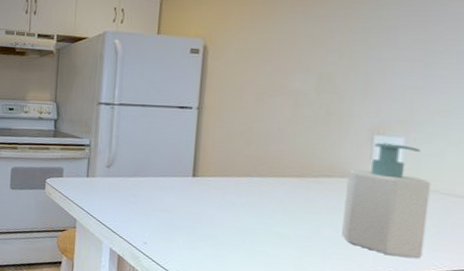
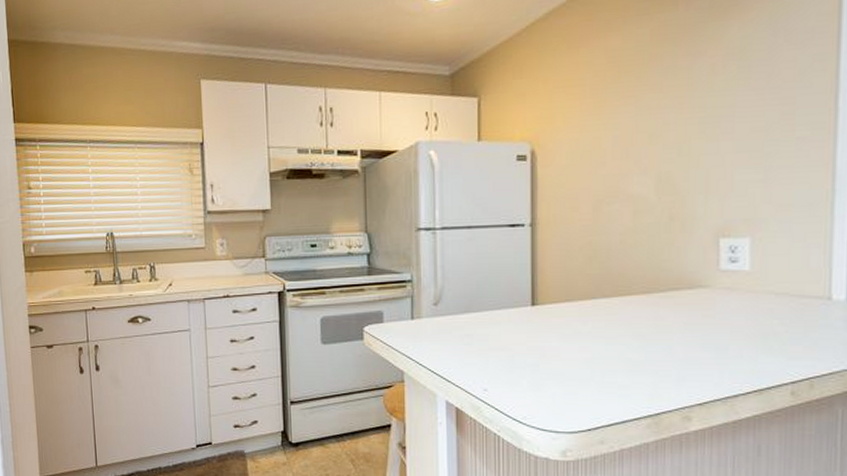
soap bottle: present [342,143,432,258] -> none [695,246,781,369]

